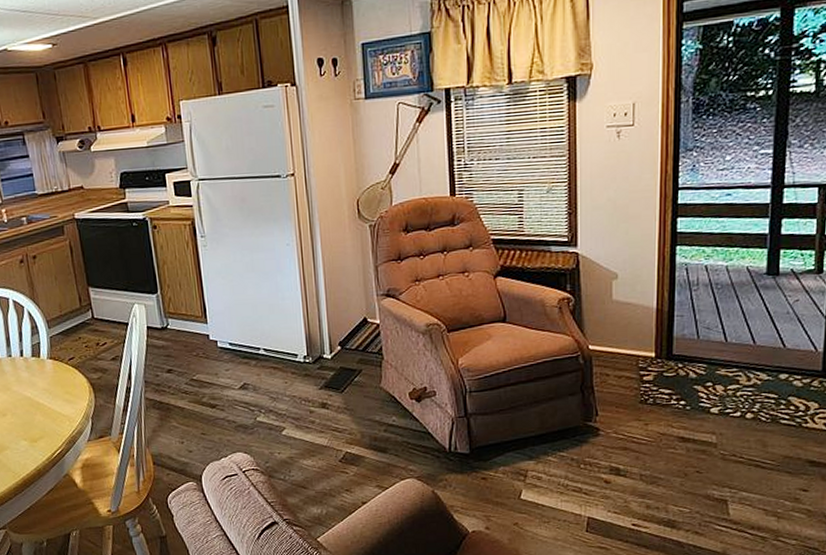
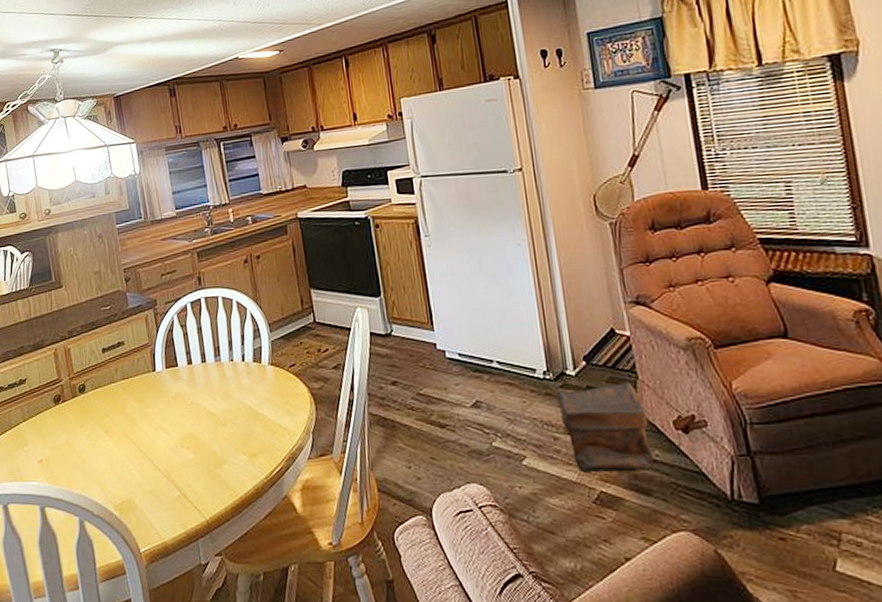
pouch: none [314,362,390,437] -> present [556,381,654,472]

